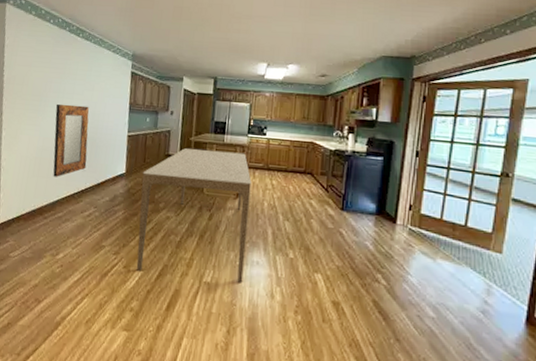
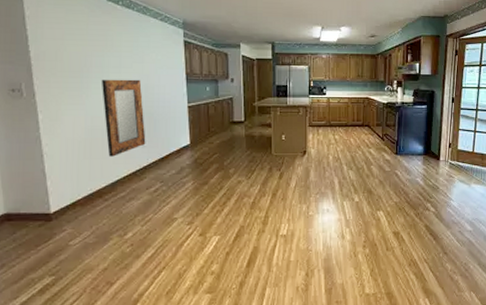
dining table: present [136,148,252,283] -> none [208,113,316,236]

